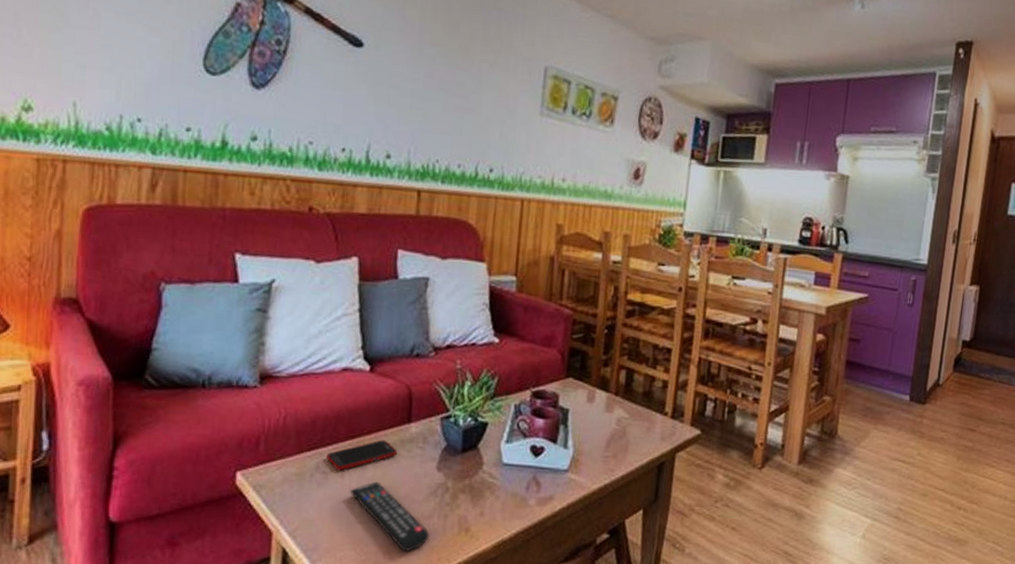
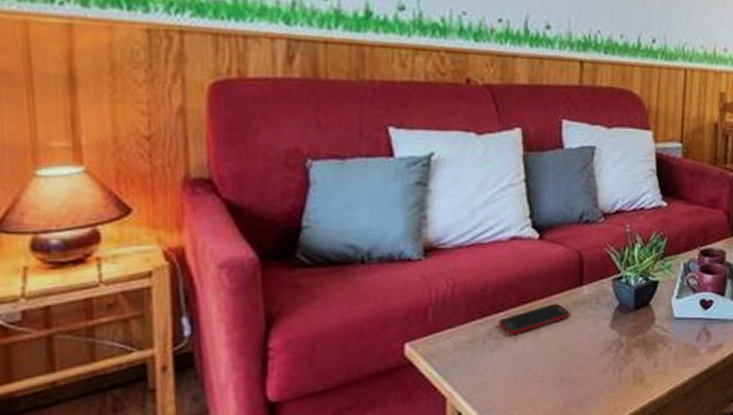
remote control: present [350,481,430,553] -> none [524,342,606,406]

